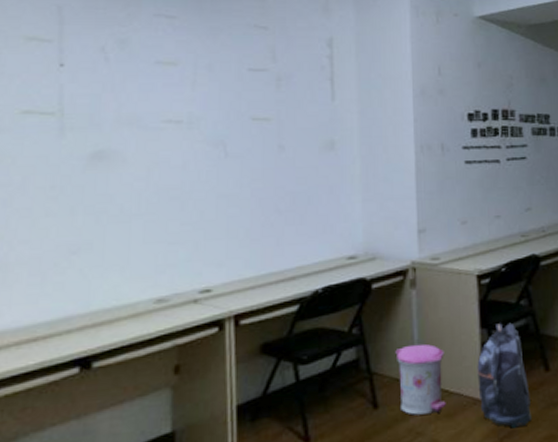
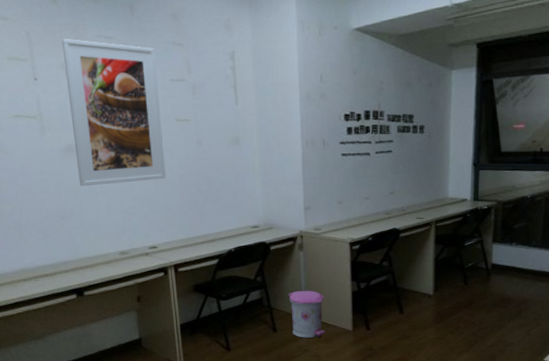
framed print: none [105,17,233,207] -> present [62,39,166,187]
backpack: present [477,322,531,429] -> none [348,278,388,351]

